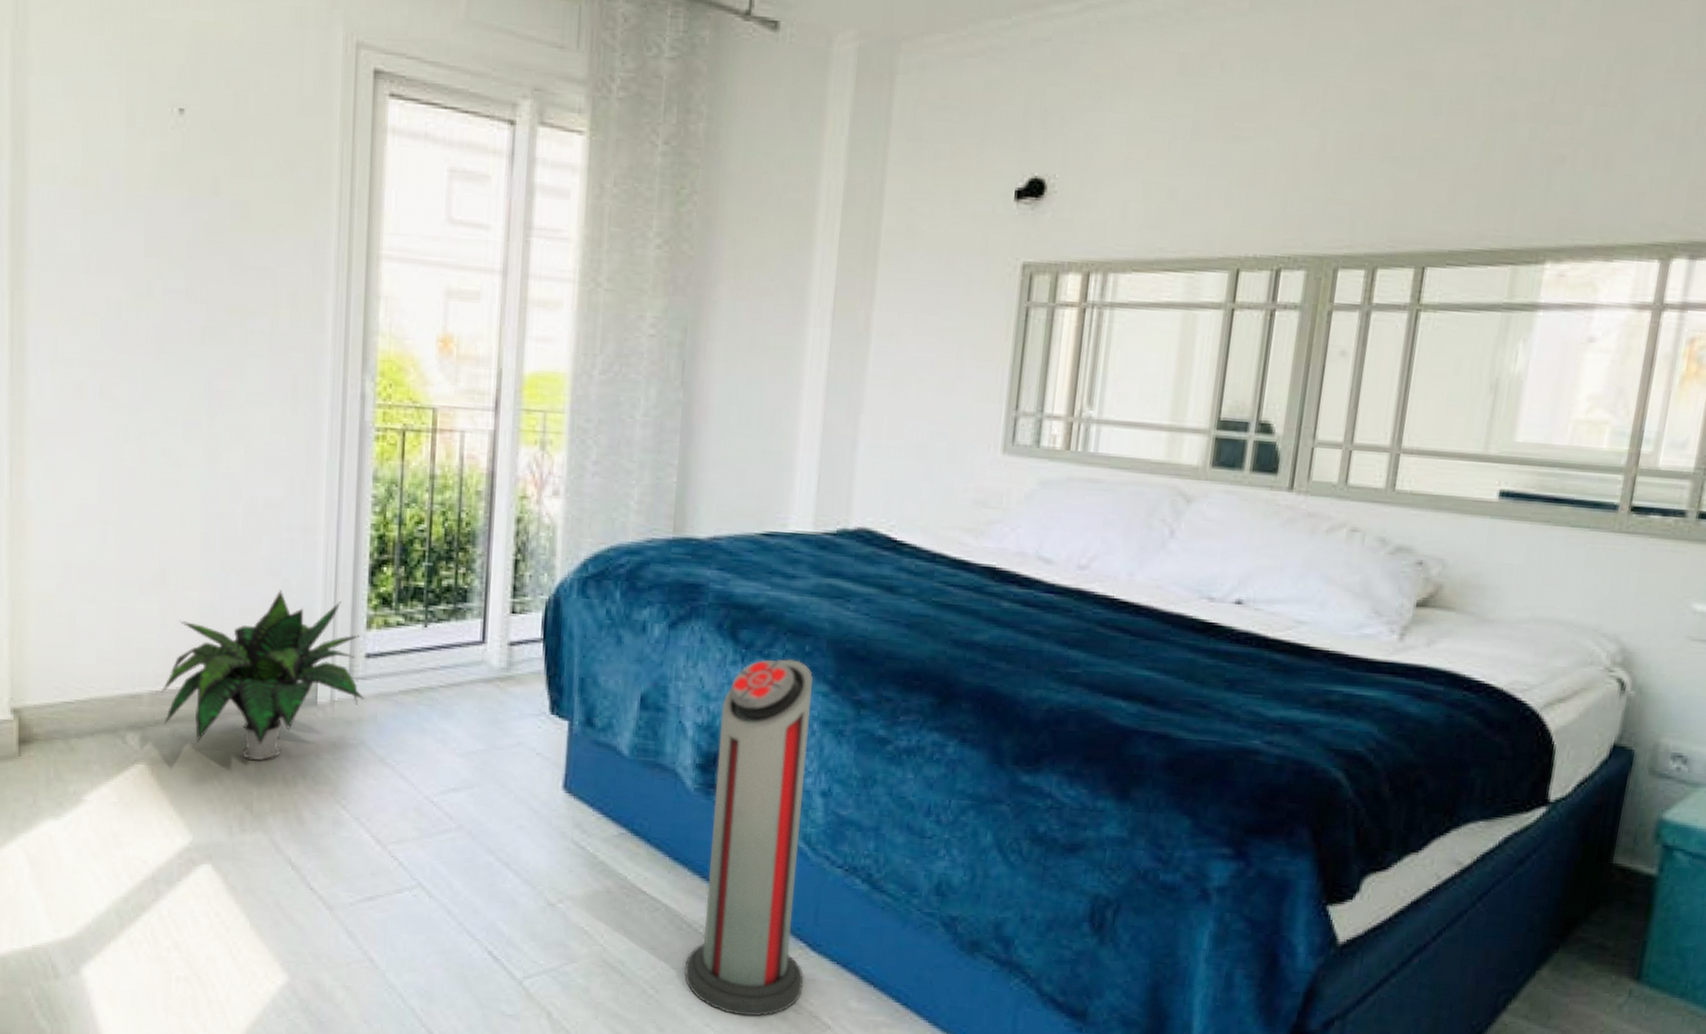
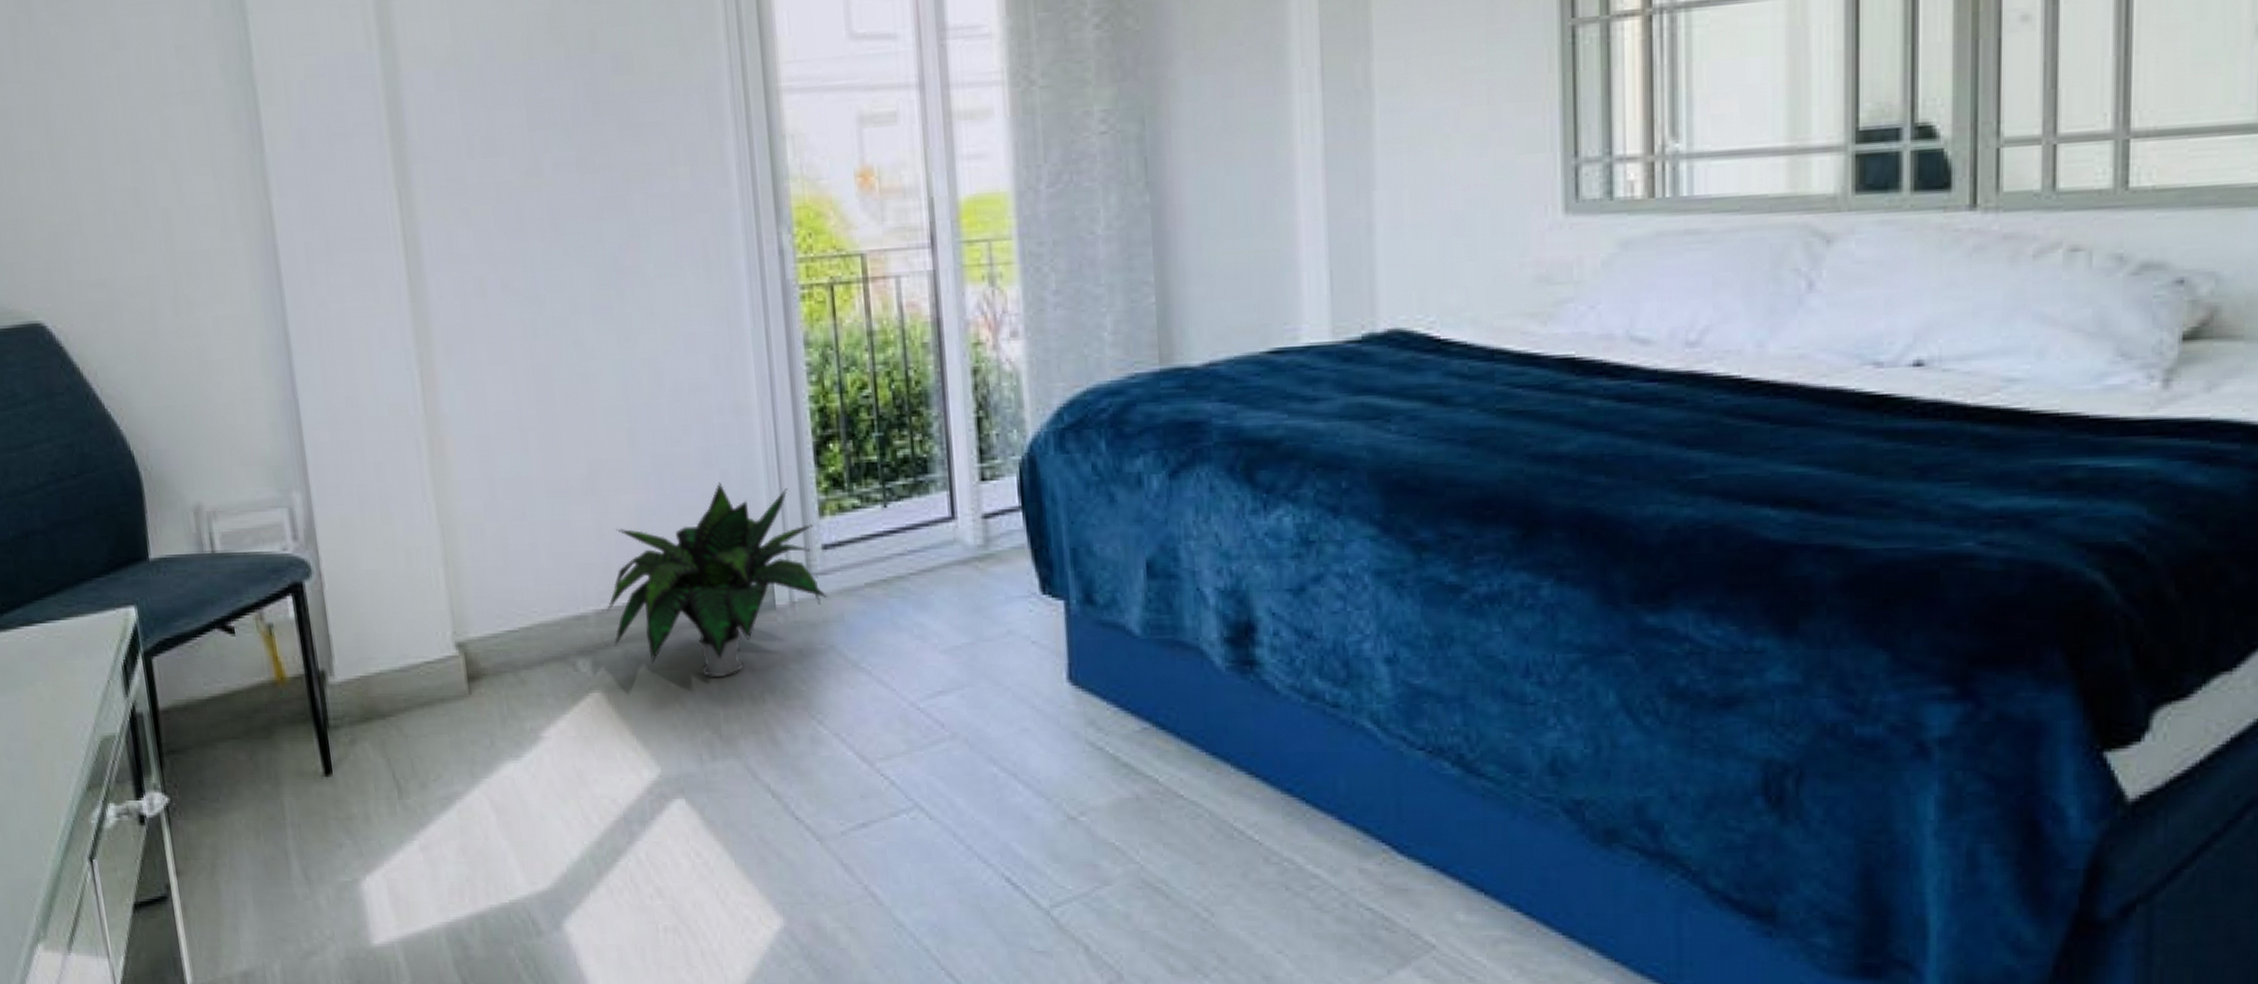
air purifier: present [683,659,813,1017] -> none [1241,500,1394,939]

